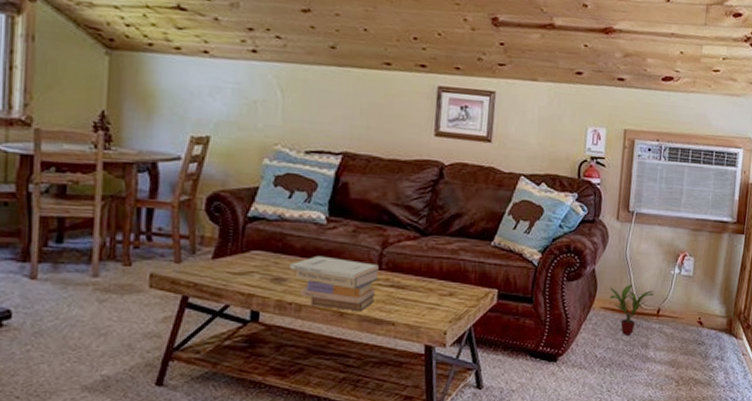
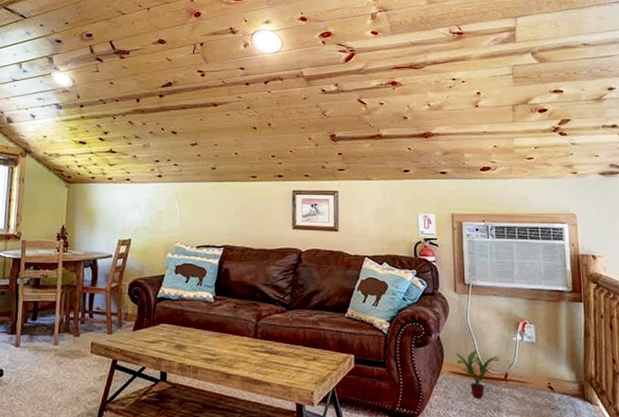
books: present [288,255,380,312] -> none [187,327,256,374]

